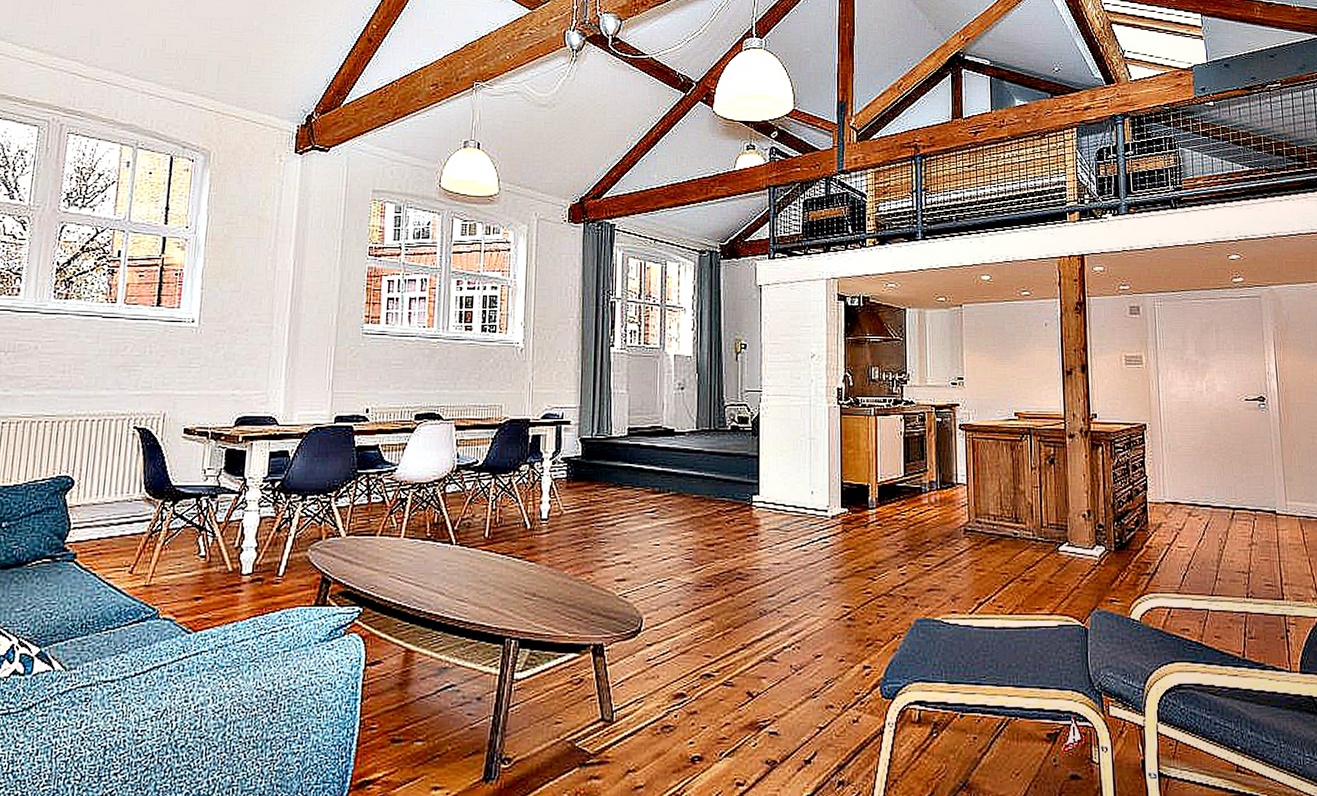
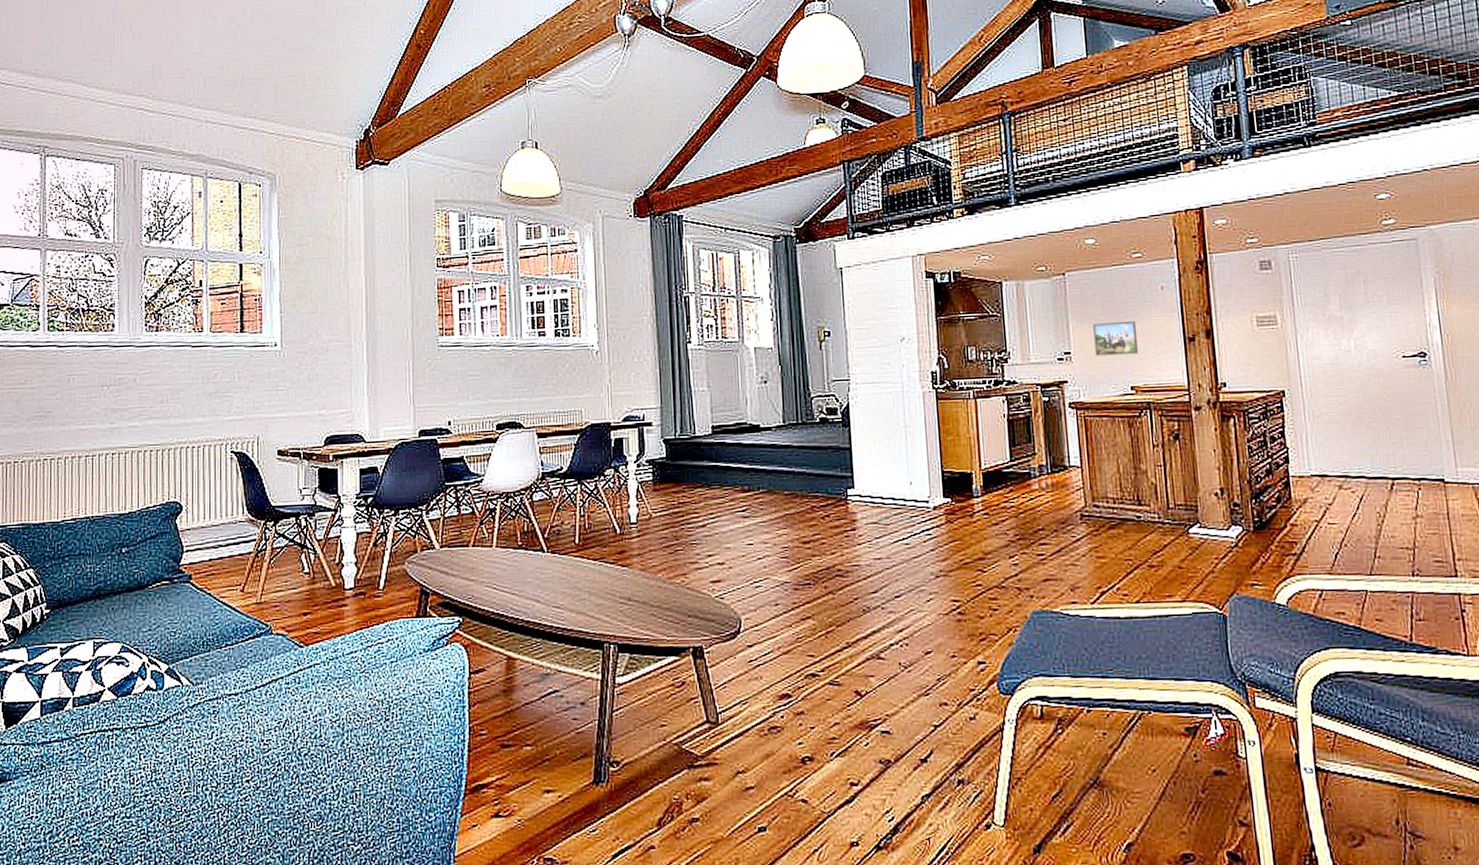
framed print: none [984,352,1022,383] -> present [1093,320,1138,356]

